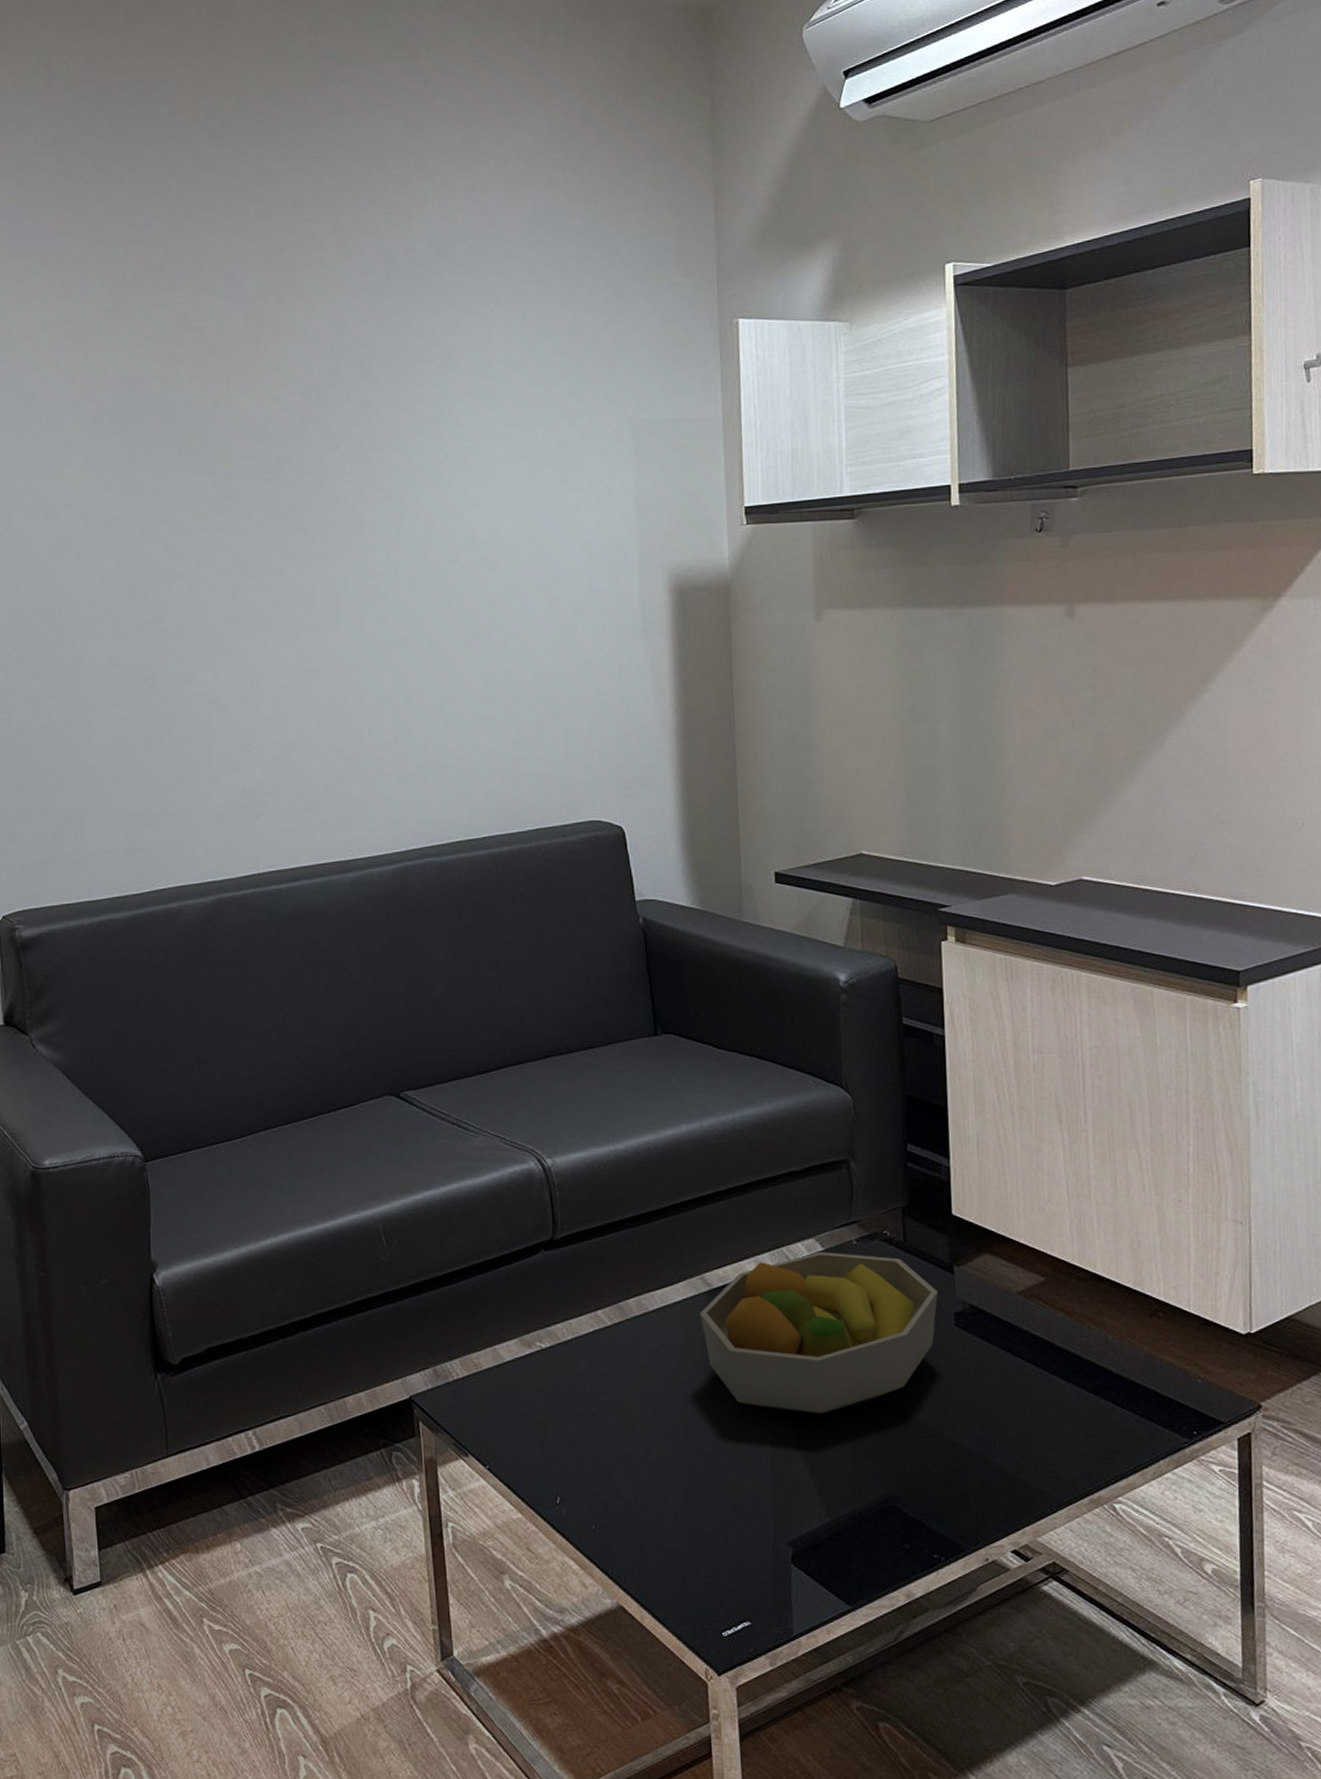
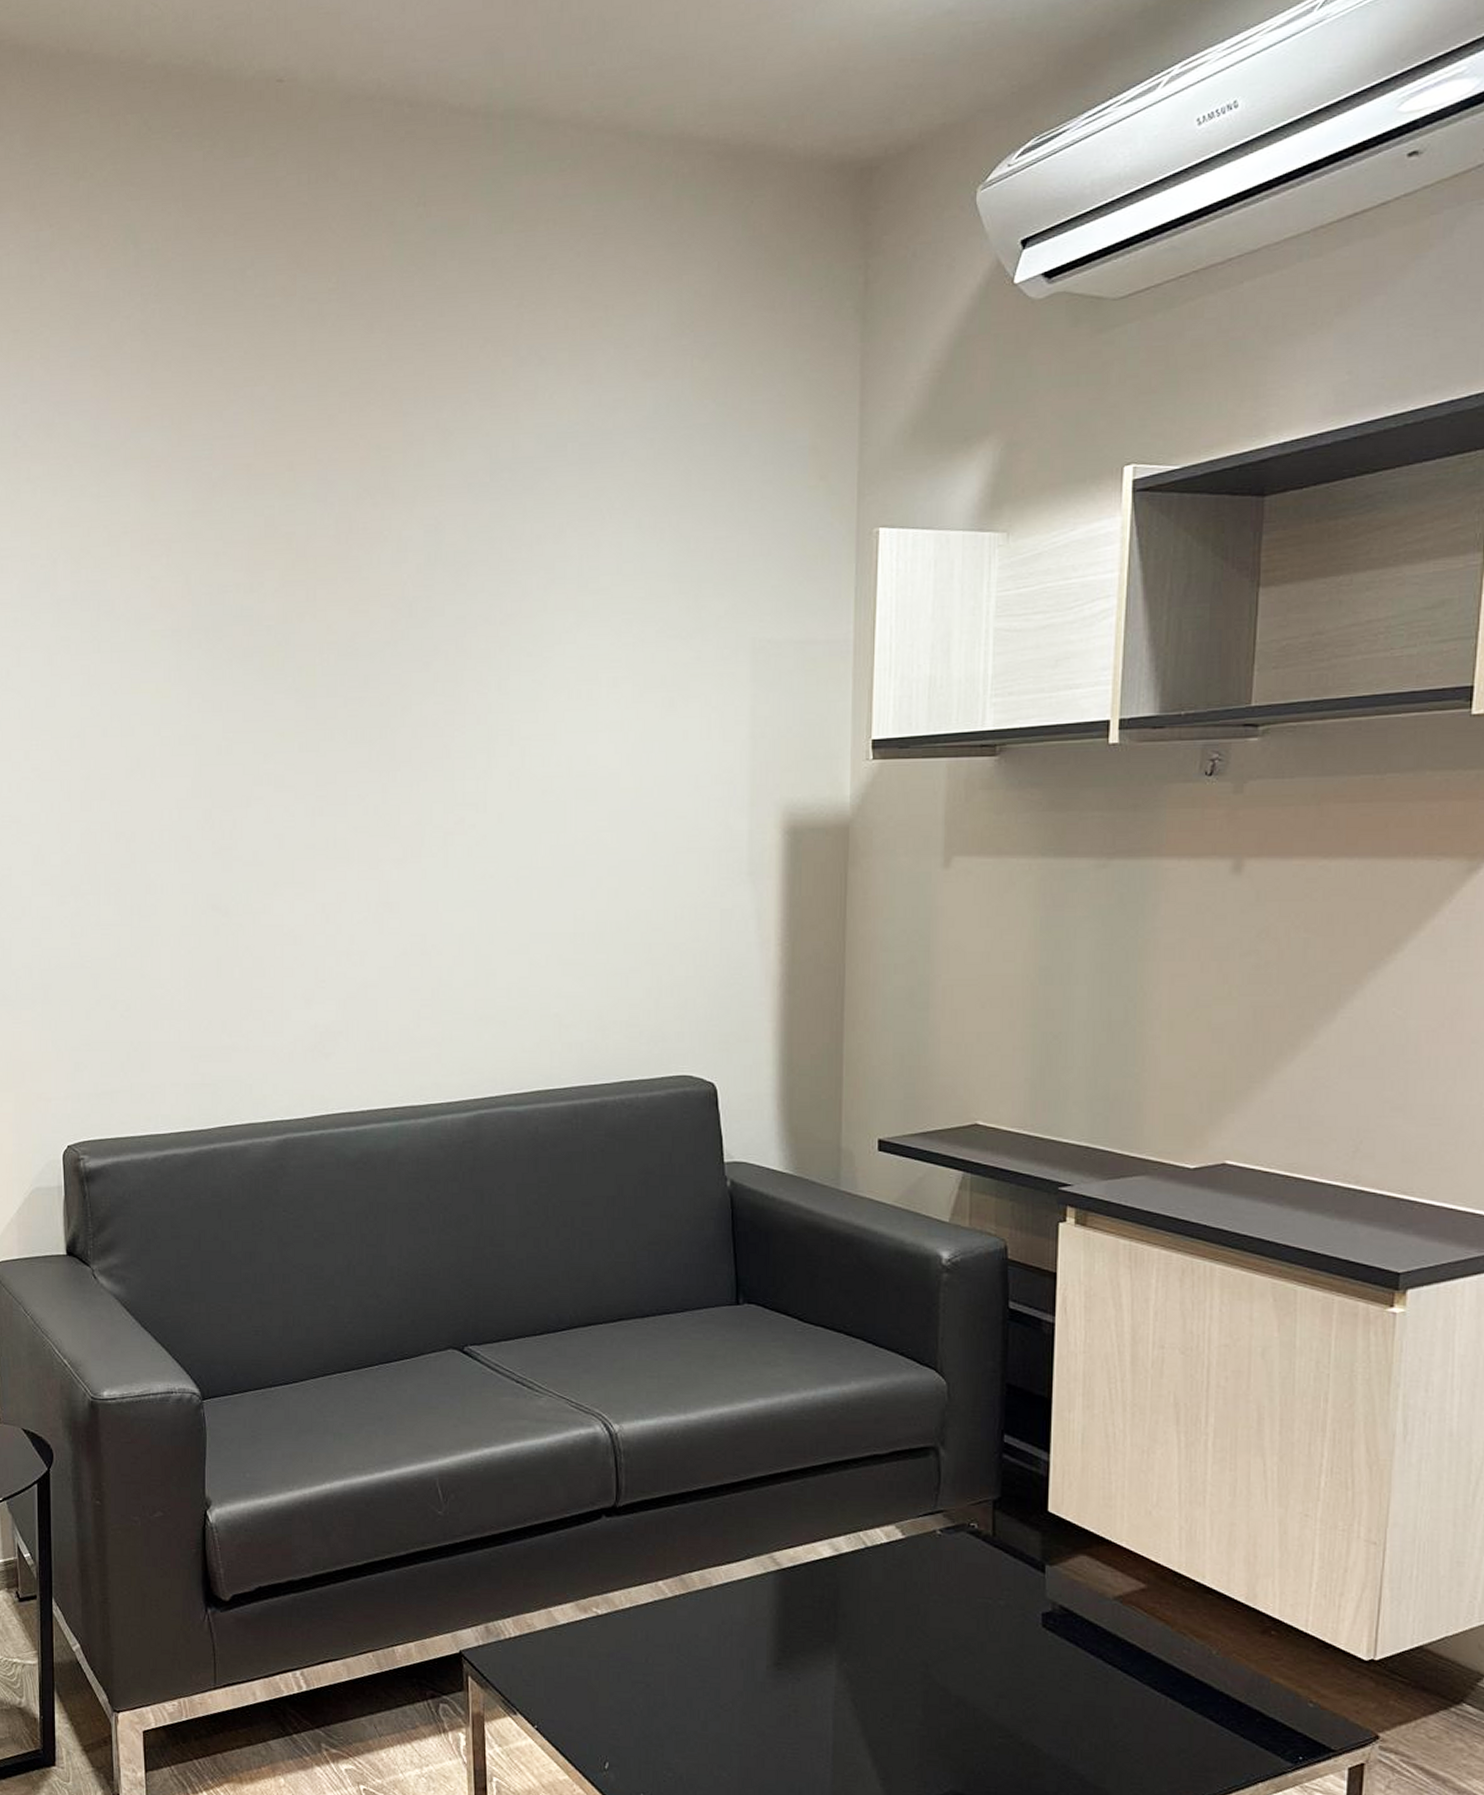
fruit bowl: present [699,1252,939,1414] -> none [766,1539,1027,1705]

